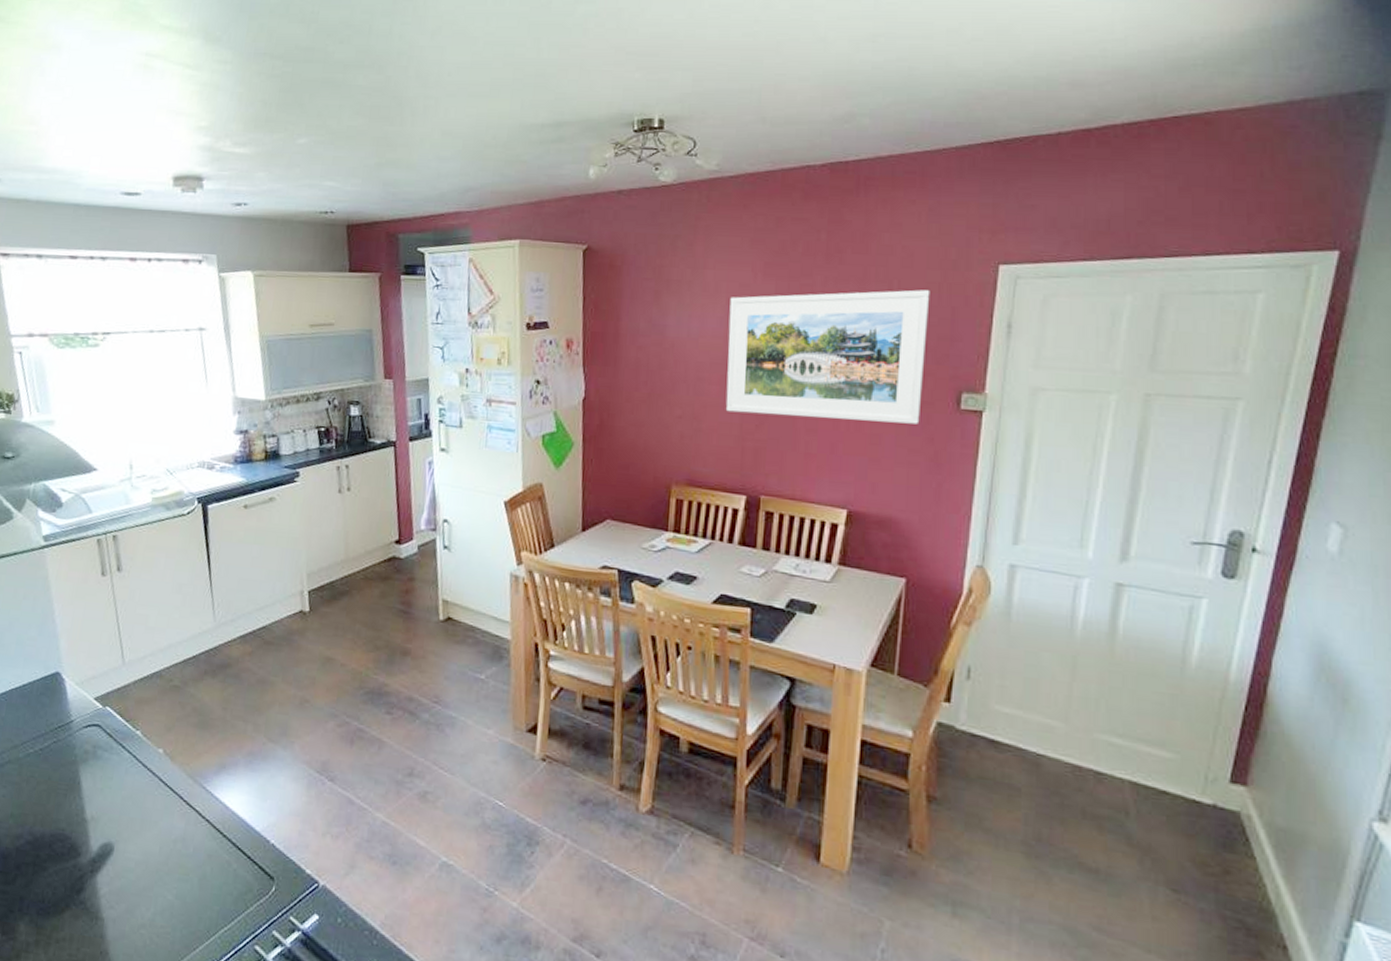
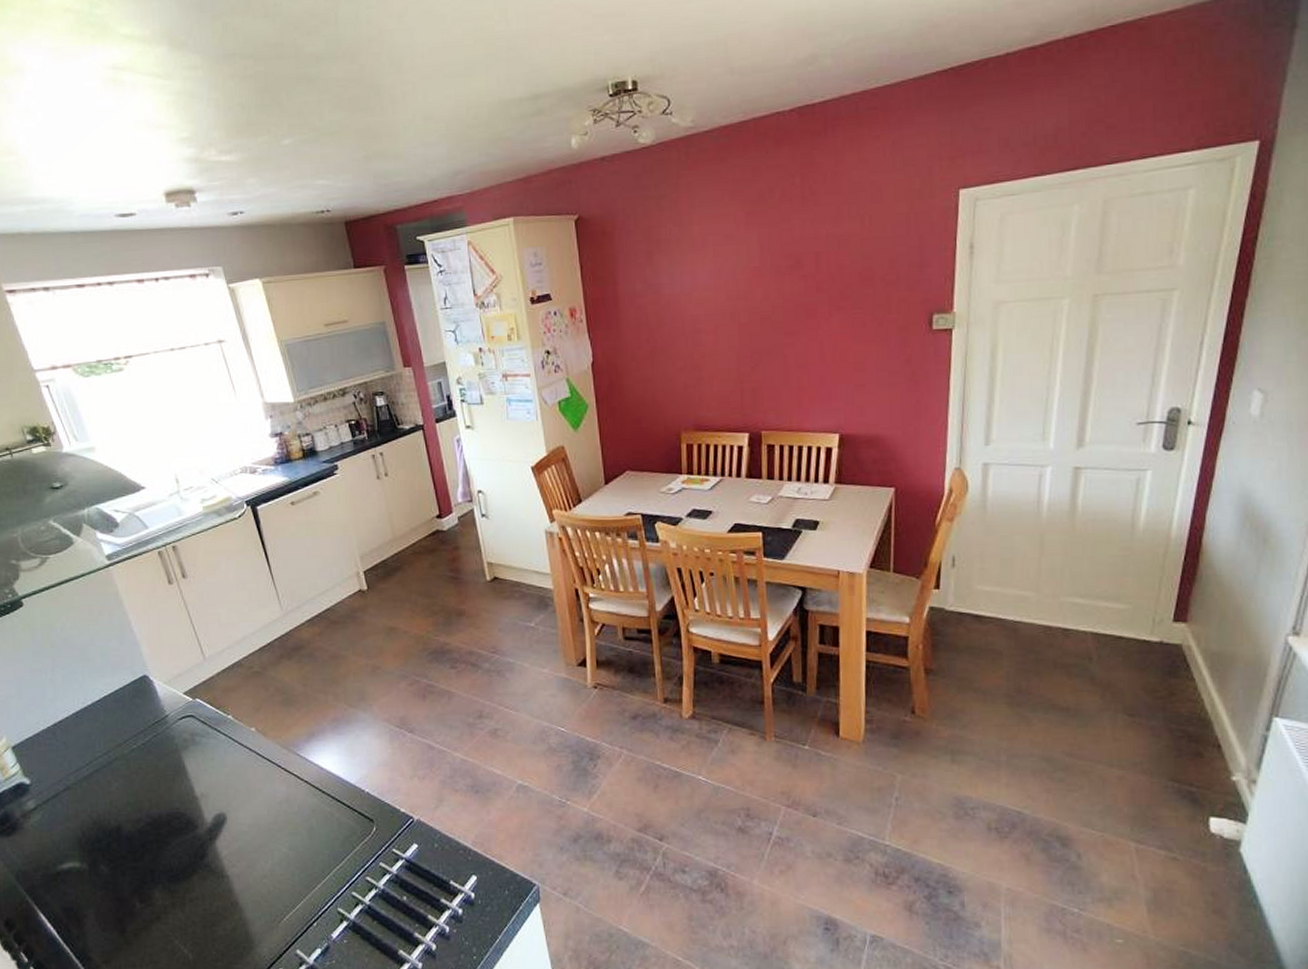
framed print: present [725,289,930,424] -> none [717,221,899,358]

